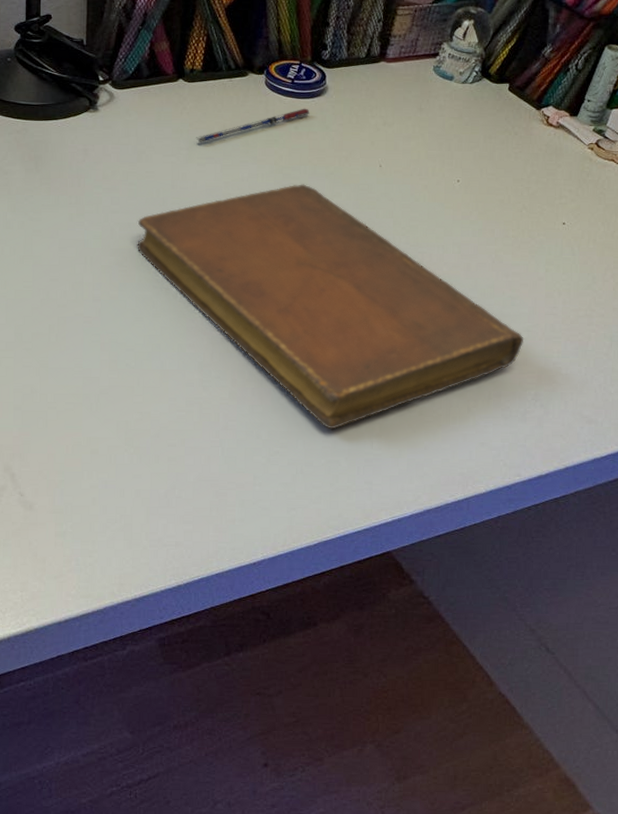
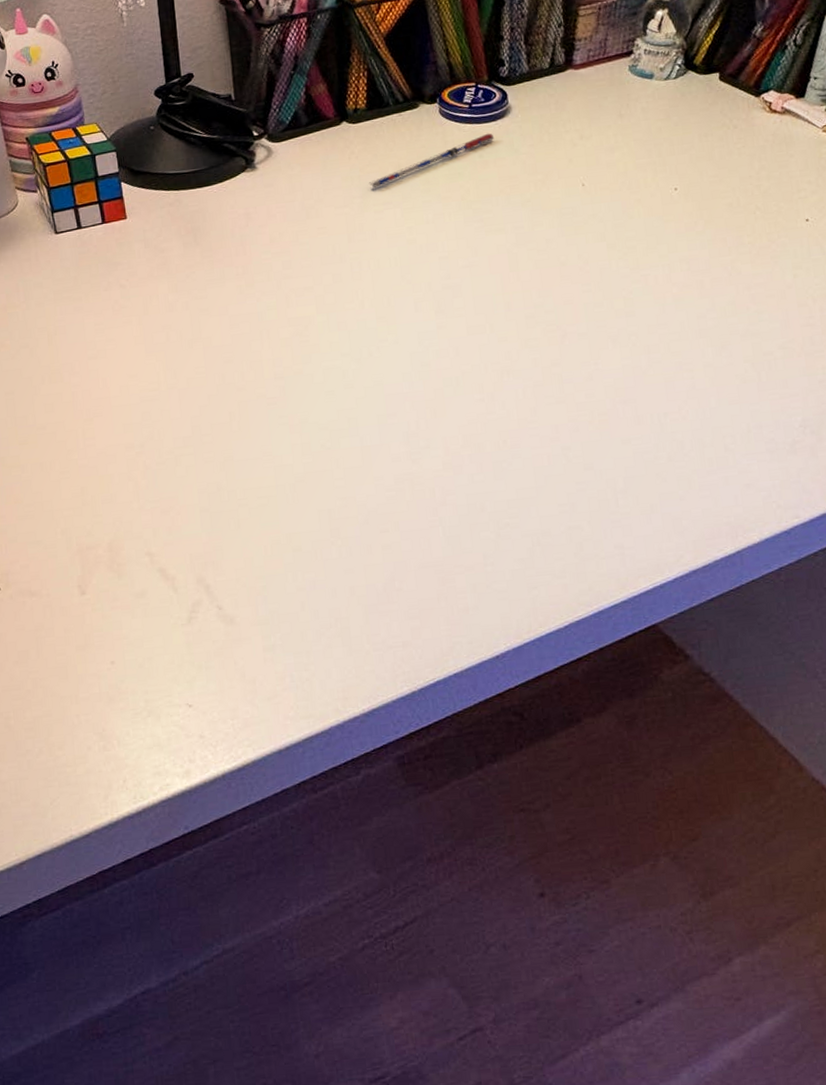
notebook: present [137,184,524,429] -> none [314,217,780,490]

